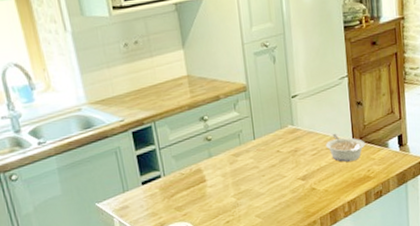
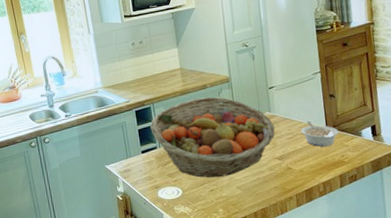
fruit basket: none [151,110,299,208] -> present [150,96,275,178]

